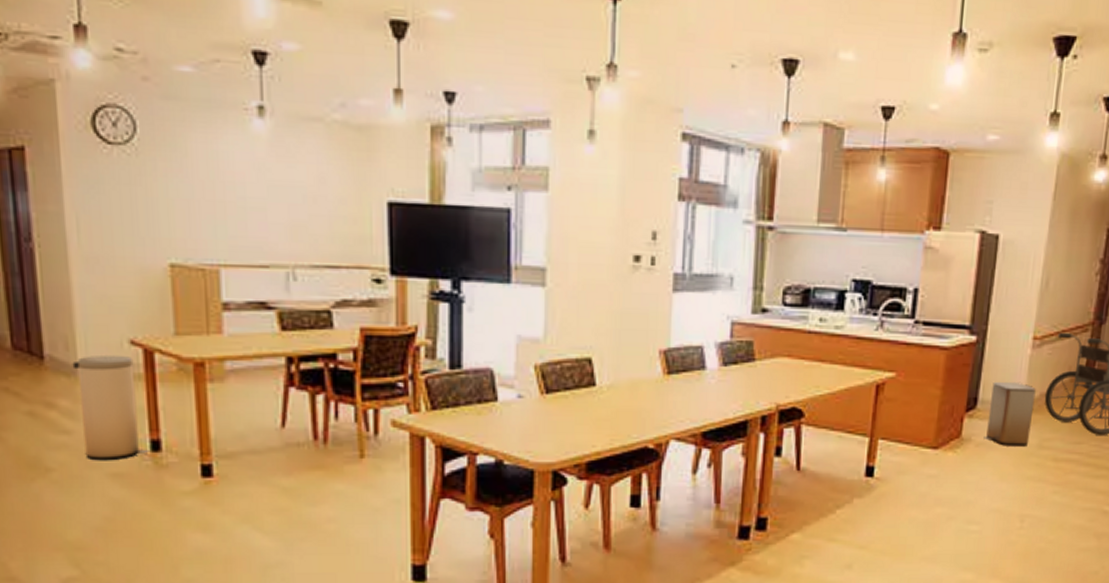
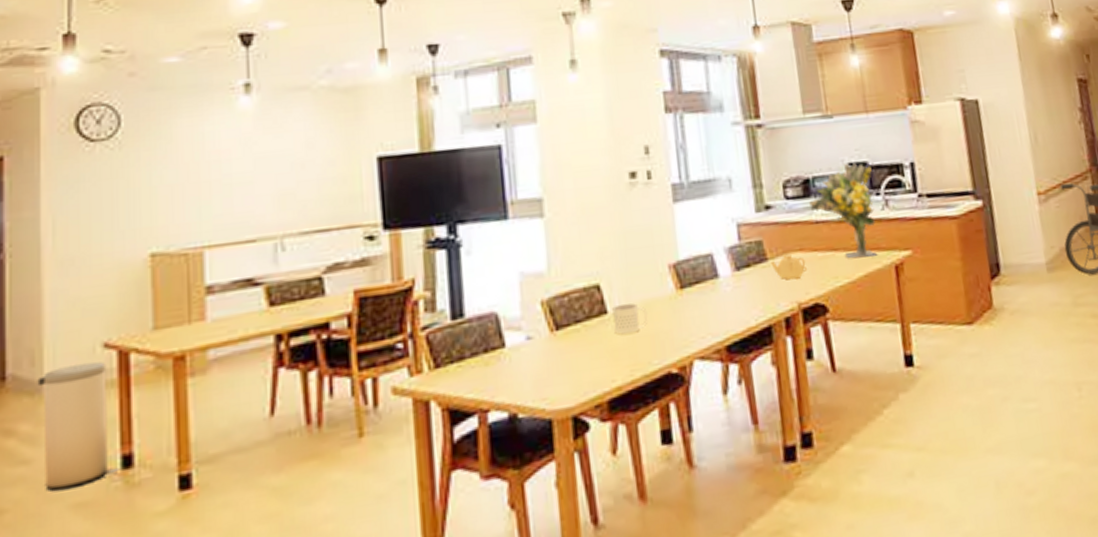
mug: none [600,380,633,408] -> present [612,303,648,336]
teapot: none [757,356,791,382] -> present [770,252,807,281]
bouquet: none [805,278,875,372] -> present [809,163,878,259]
pedal bin: present [983,381,1036,446] -> none [1010,241,1063,310]

